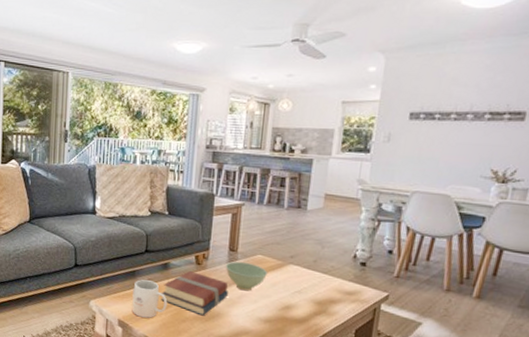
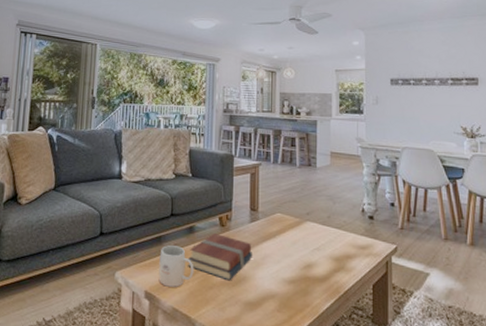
bowl: present [225,261,267,291] -> none [248,220,287,251]

